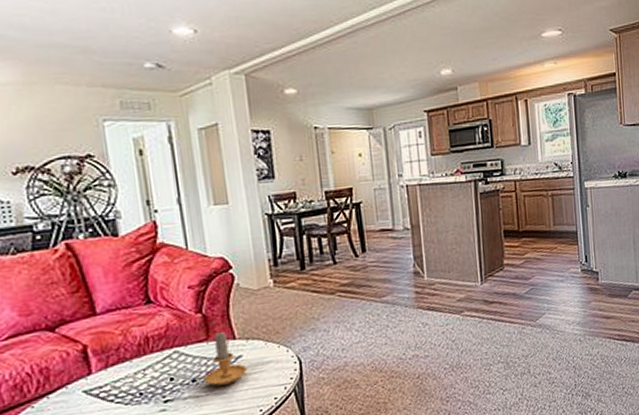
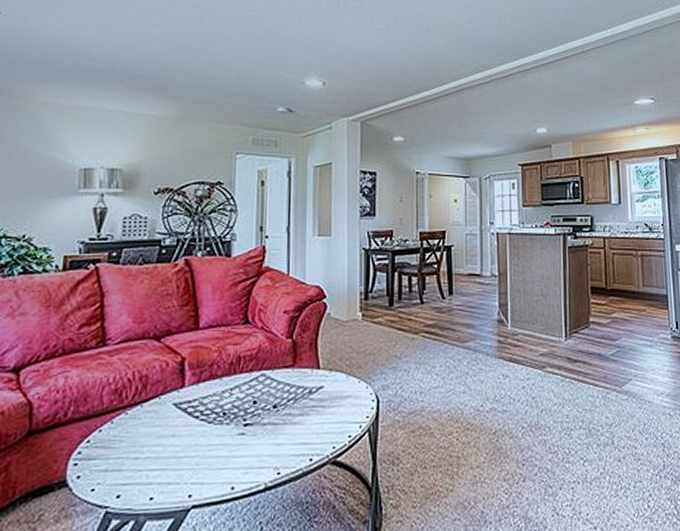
candle: present [204,331,248,386] -> none [284,359,327,415]

